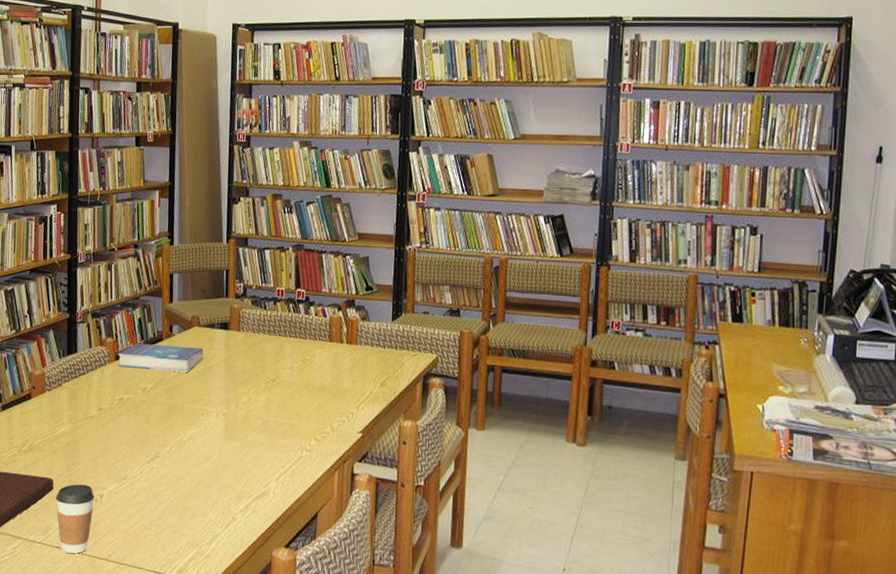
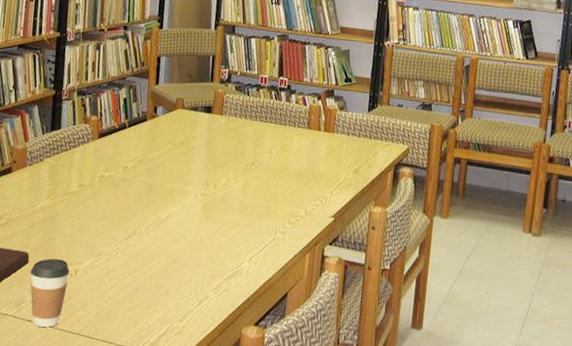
book: present [118,342,203,372] -> none [101,122,186,153]

